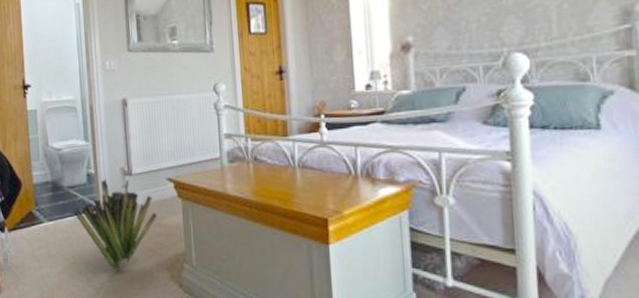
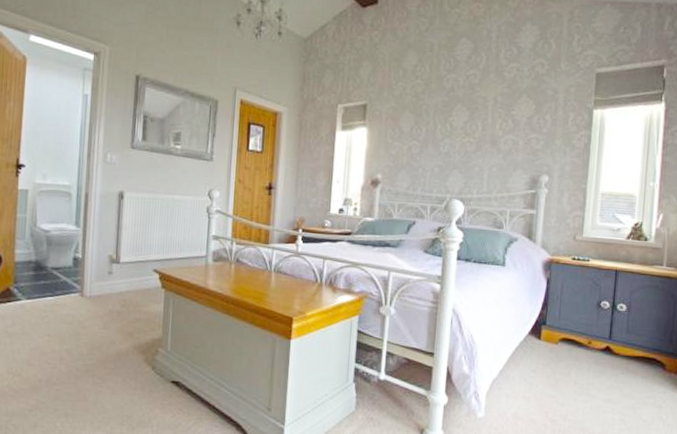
decorative plant: present [73,179,157,270] -> none [54,264,139,350]

